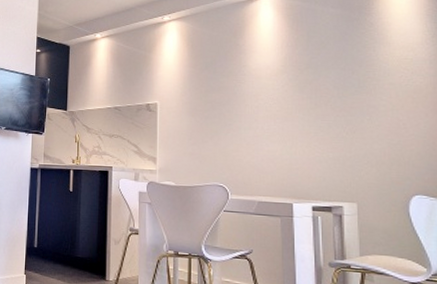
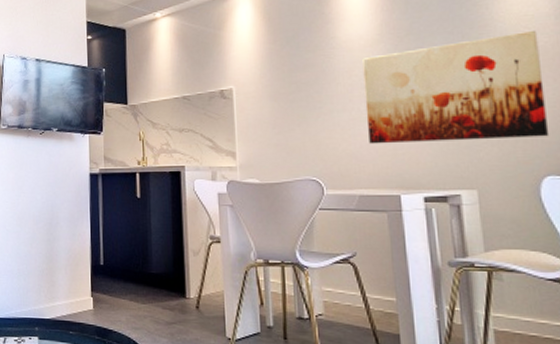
wall art: none [268,72,419,162] -> present [362,31,550,144]

